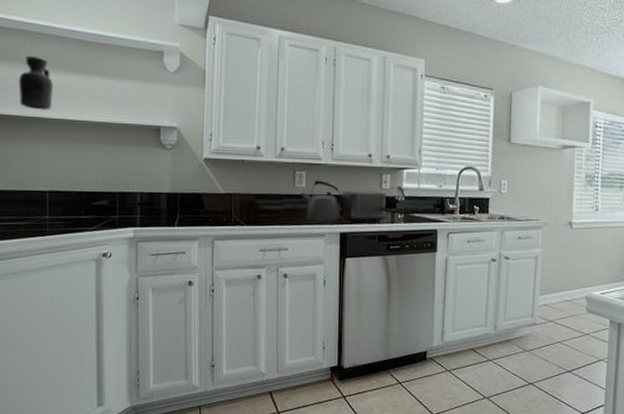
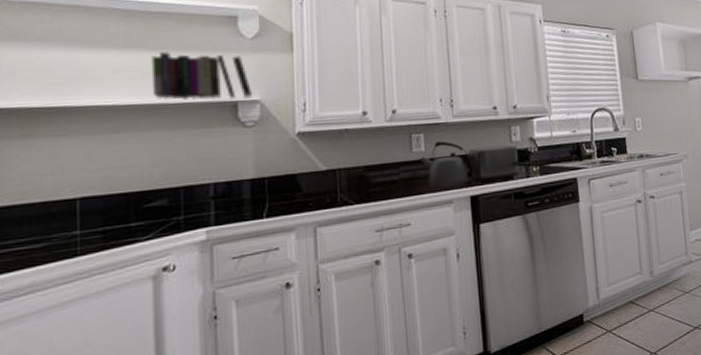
ceramic jug: present [18,55,54,111] -> none [33,32,87,98]
books: none [99,79,171,125] -> present [151,52,252,100]

